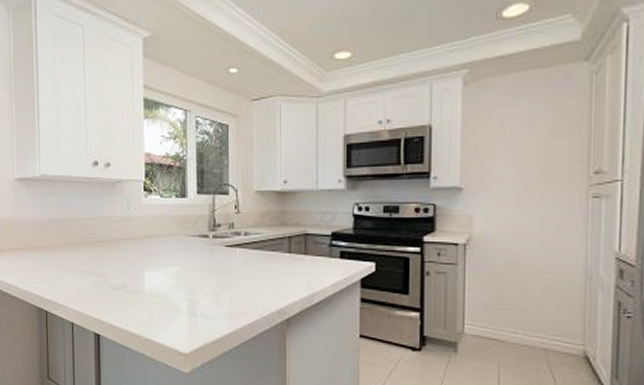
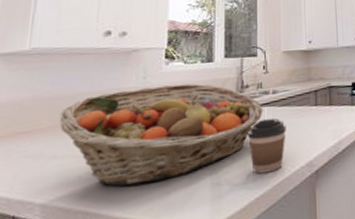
fruit basket: none [67,217,235,303] -> present [59,83,264,187]
coffee cup: none [220,260,258,313] -> present [248,118,286,174]

